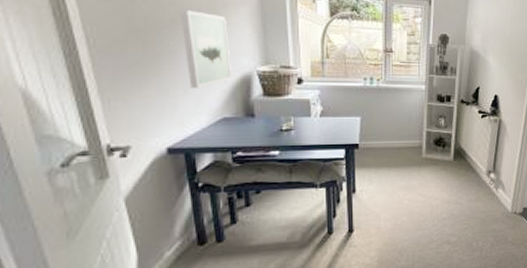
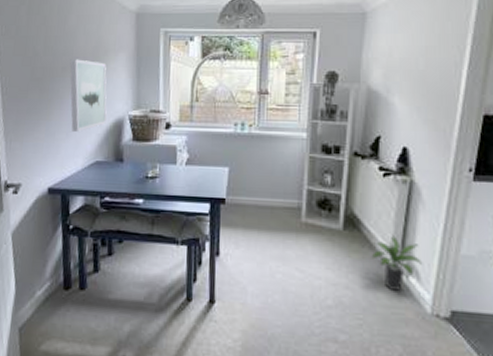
potted plant: none [474,161,507,200] -> present [372,236,423,291]

